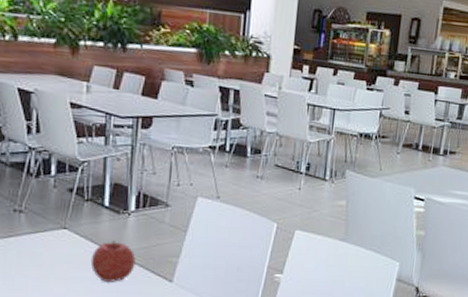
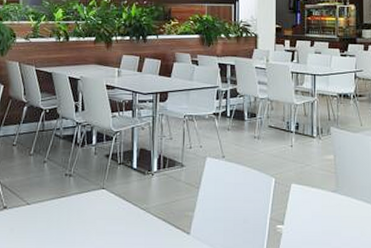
fruit: present [90,240,136,282] -> none [123,198,159,235]

